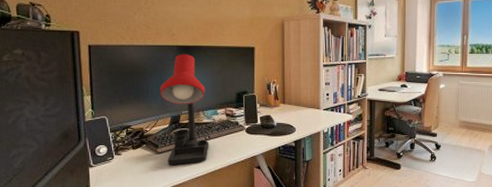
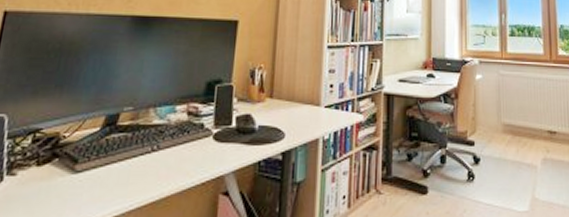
desk lamp: present [160,54,209,166] -> none [87,27,163,192]

